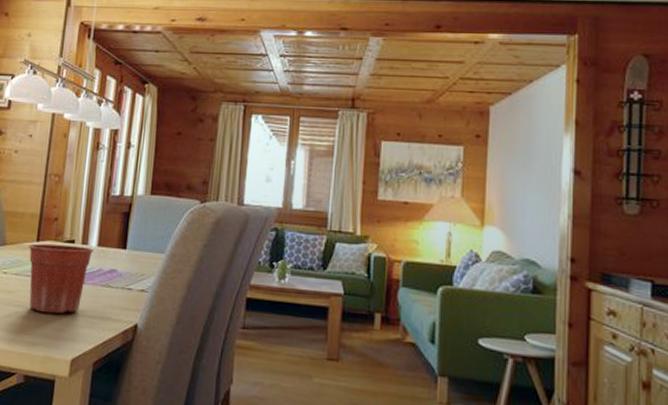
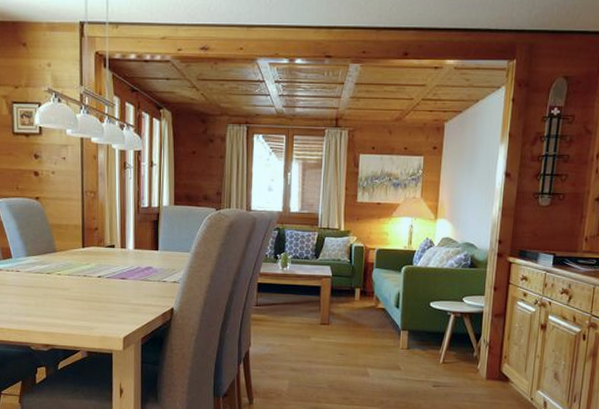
flower pot: present [28,243,94,314] -> none [75,249,132,304]

